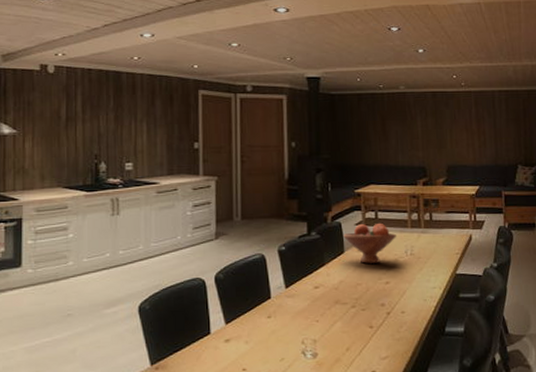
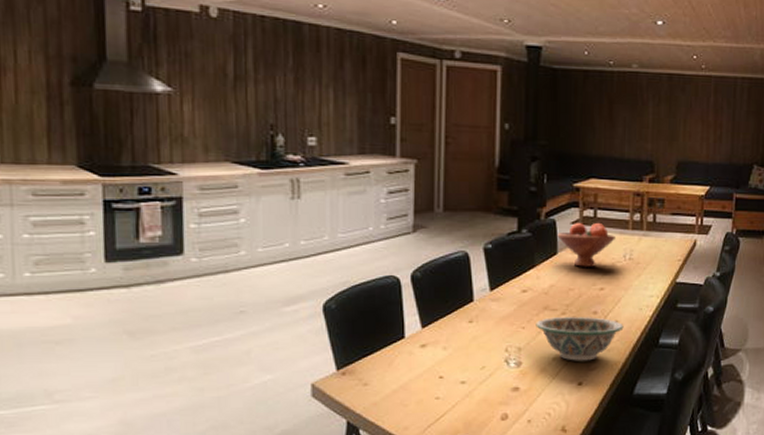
decorative bowl: none [328,308,411,351] -> present [536,316,624,361]

